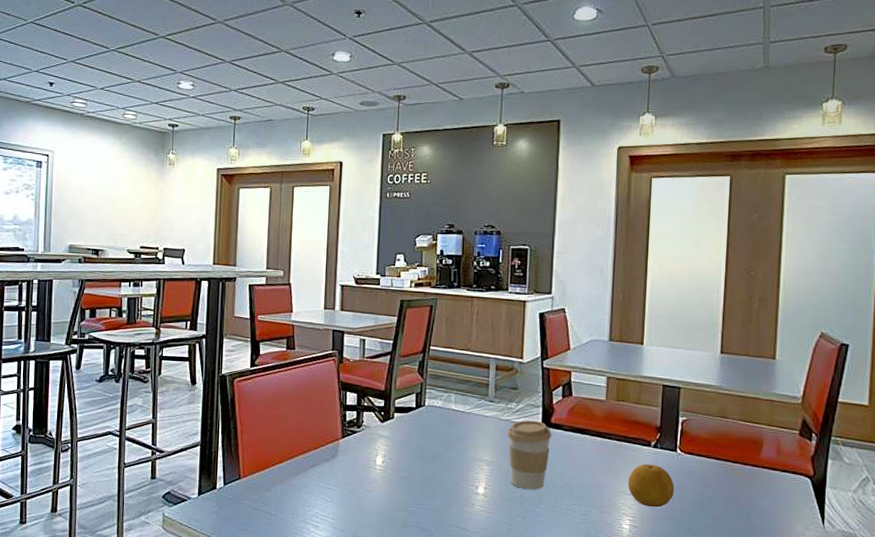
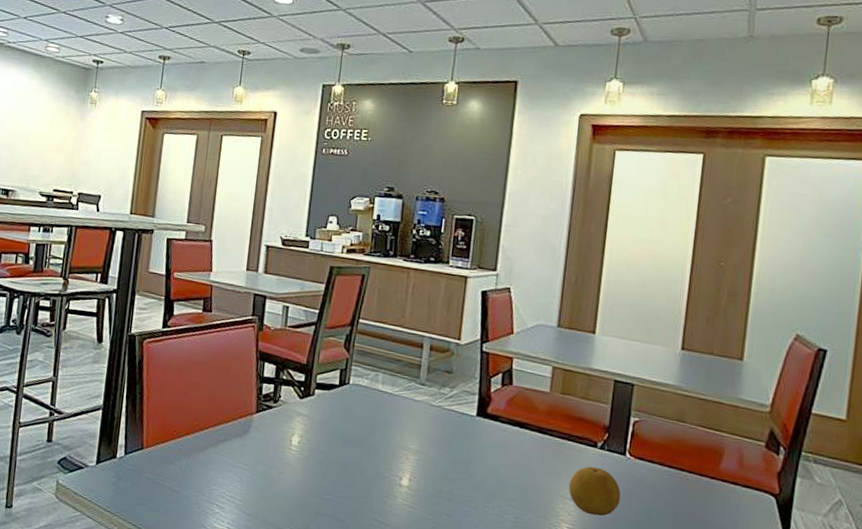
coffee cup: present [507,420,552,490] -> none [438,408,488,486]

